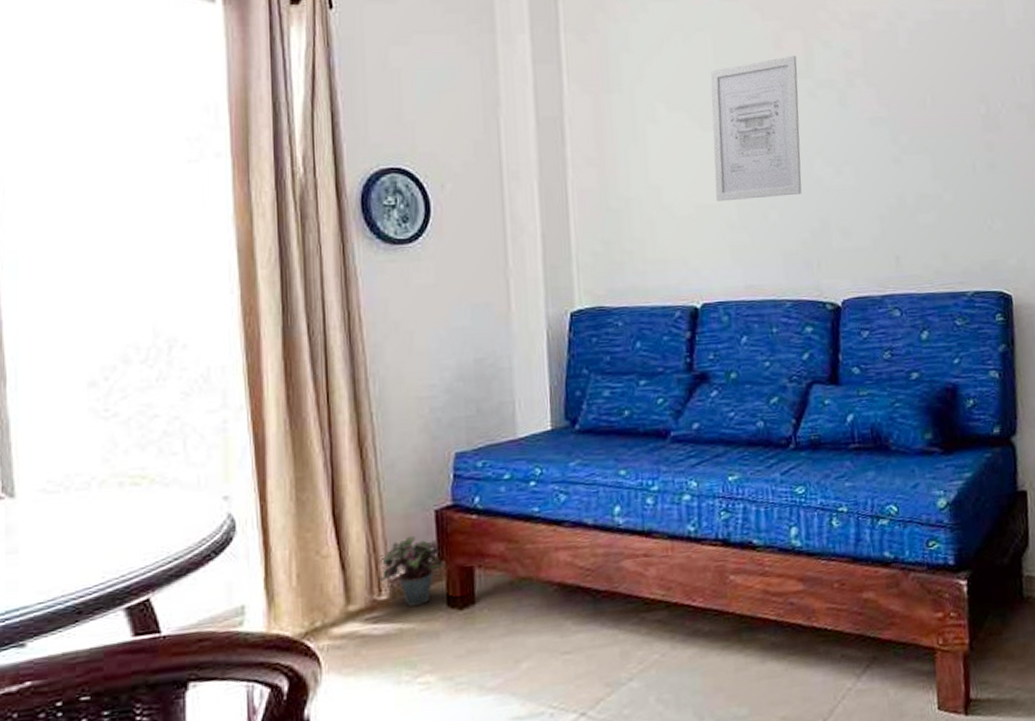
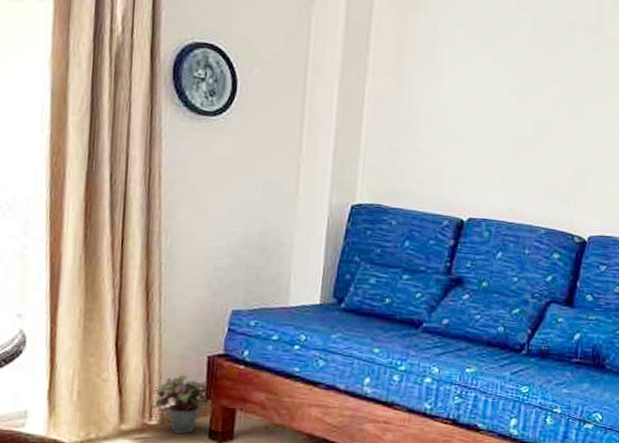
wall art: present [710,56,802,202] -> none [496,8,589,137]

